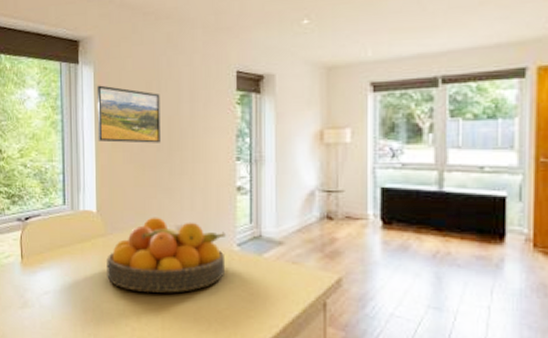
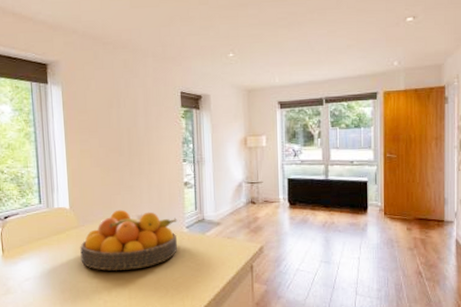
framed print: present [97,85,161,143] -> none [65,102,122,150]

